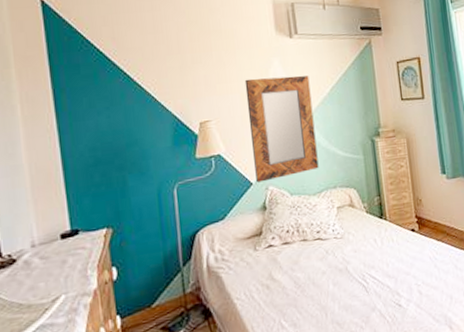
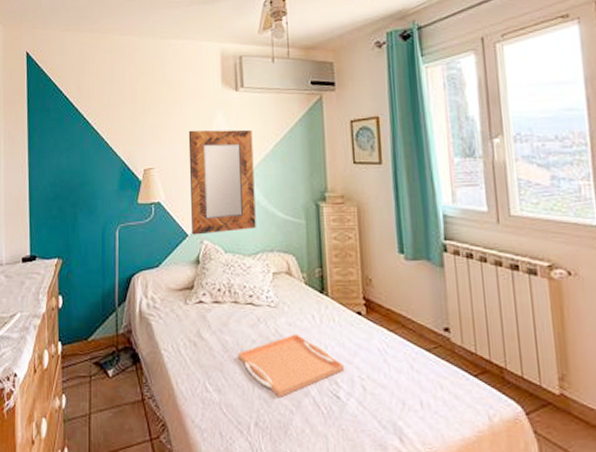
serving tray: none [310,258,404,317] -> present [238,334,345,397]

